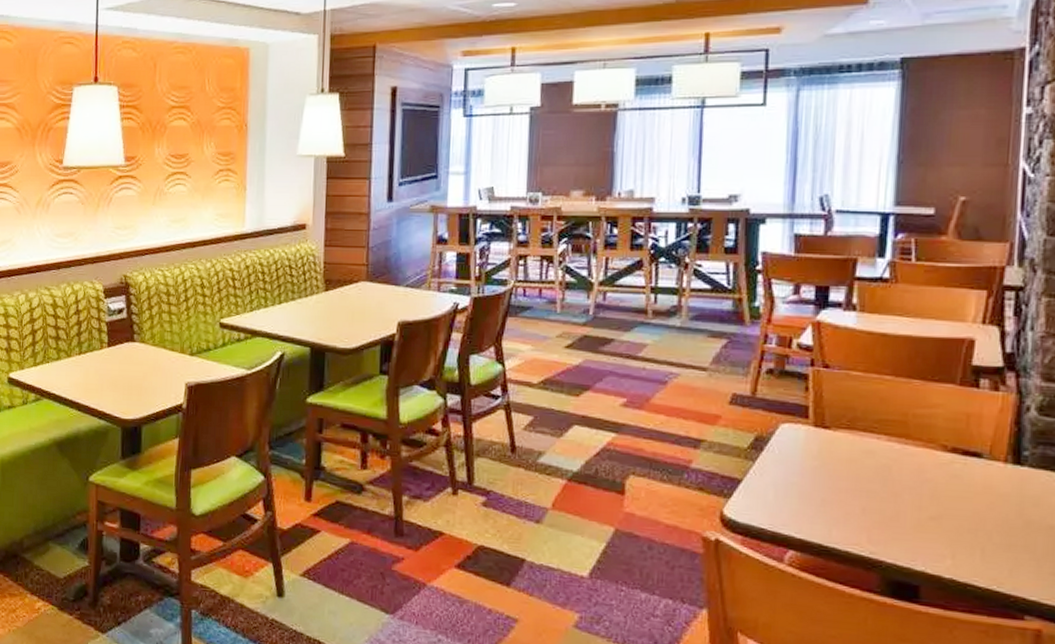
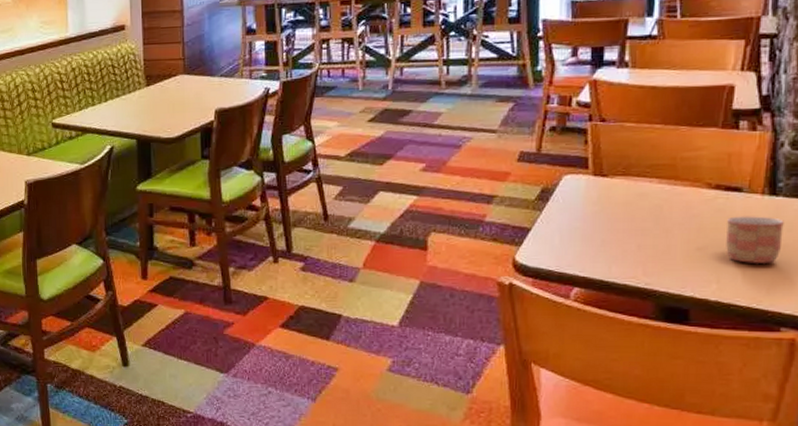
mug: none [963,484,1030,541] -> present [726,216,784,263]

